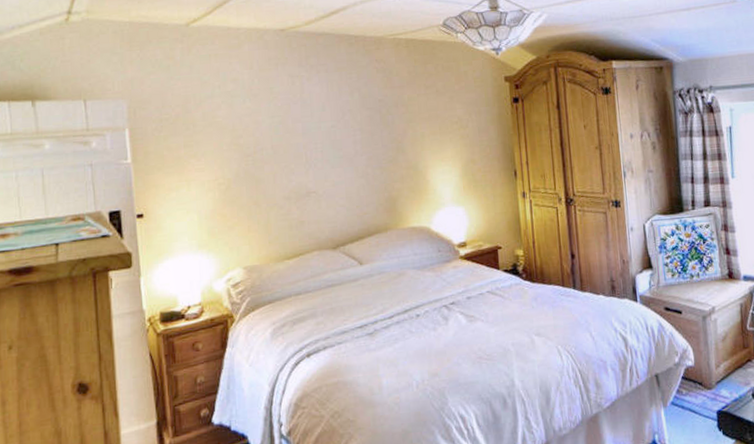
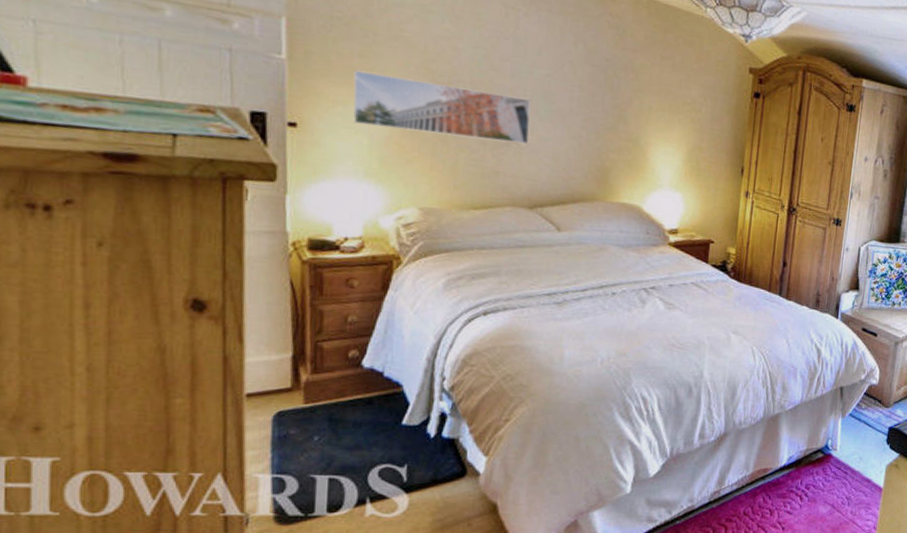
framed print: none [182,150,325,204] -> present [353,70,531,145]

